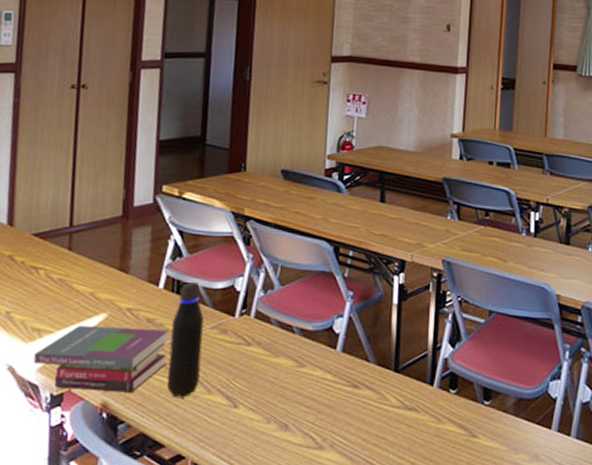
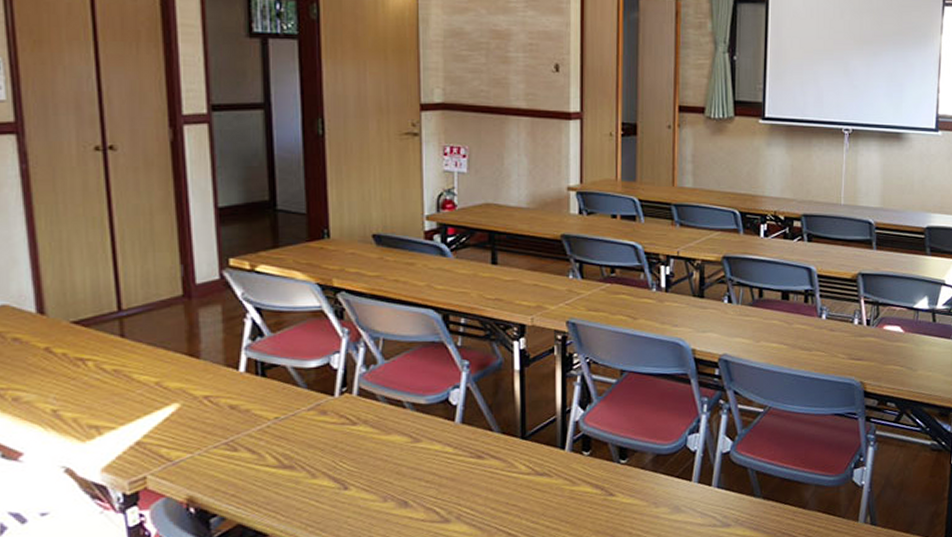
books: present [33,325,170,392] -> none [95,415,259,487]
water bottle: present [166,281,204,398] -> none [261,362,300,485]

